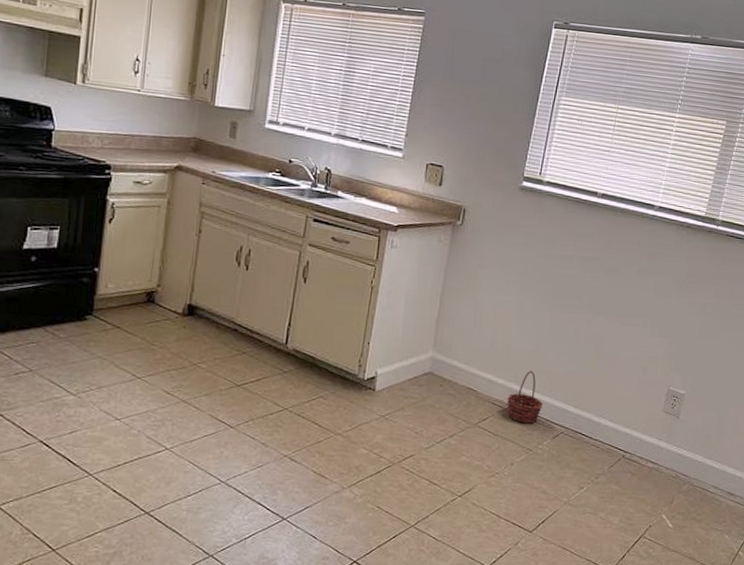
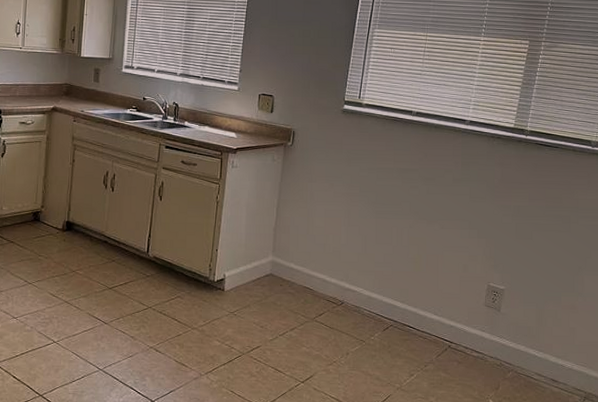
basket: present [507,370,543,423] -> none [340,270,373,317]

